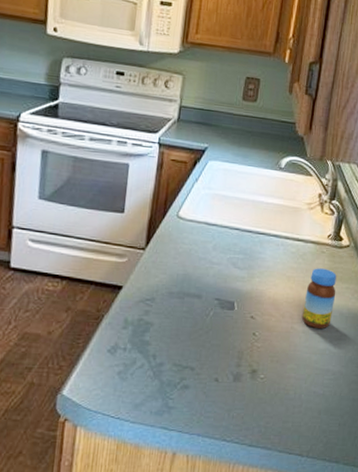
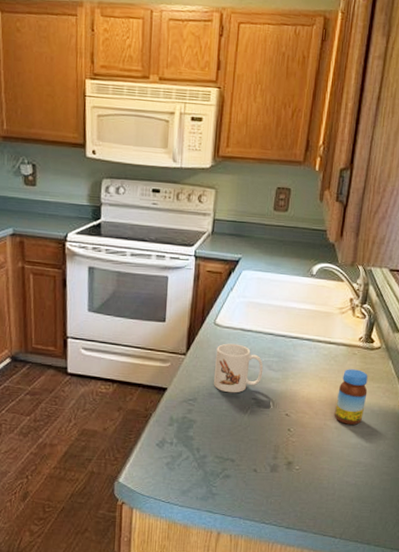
mug: none [173,238,228,293] -> present [213,343,264,393]

